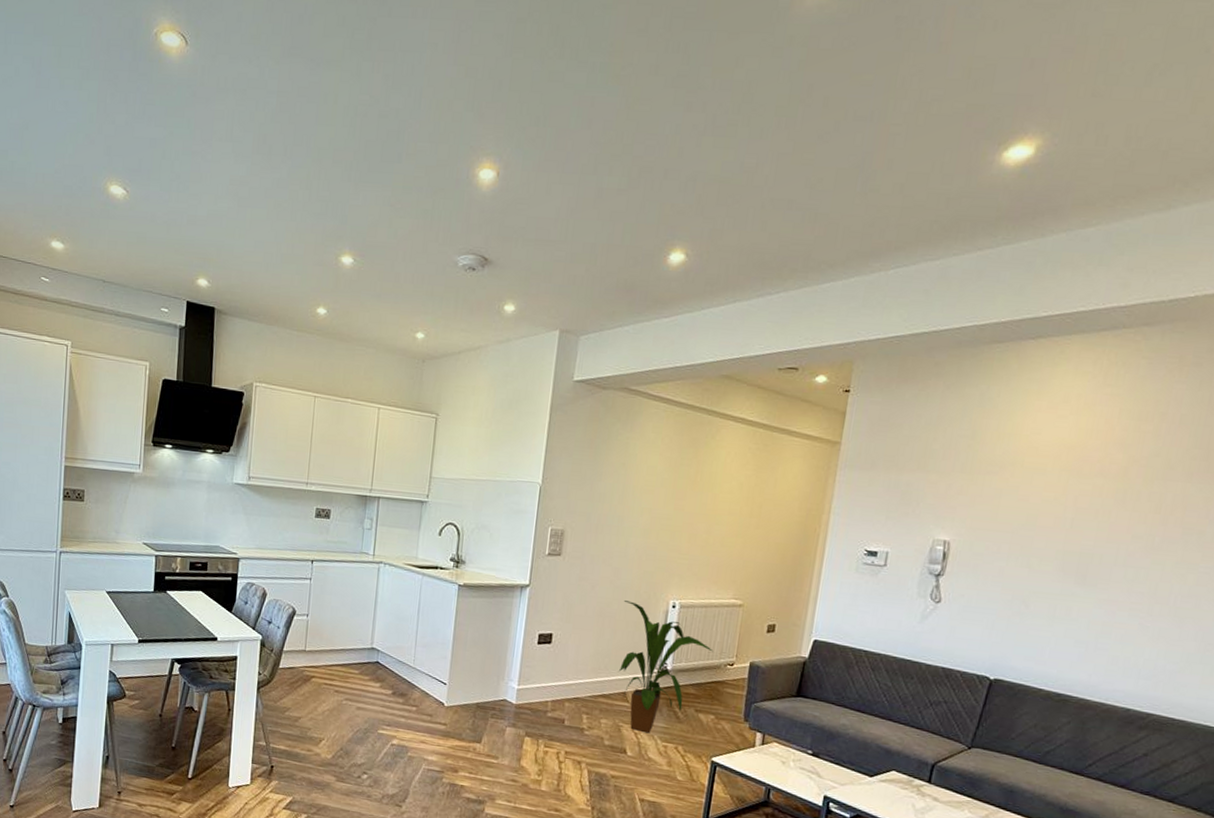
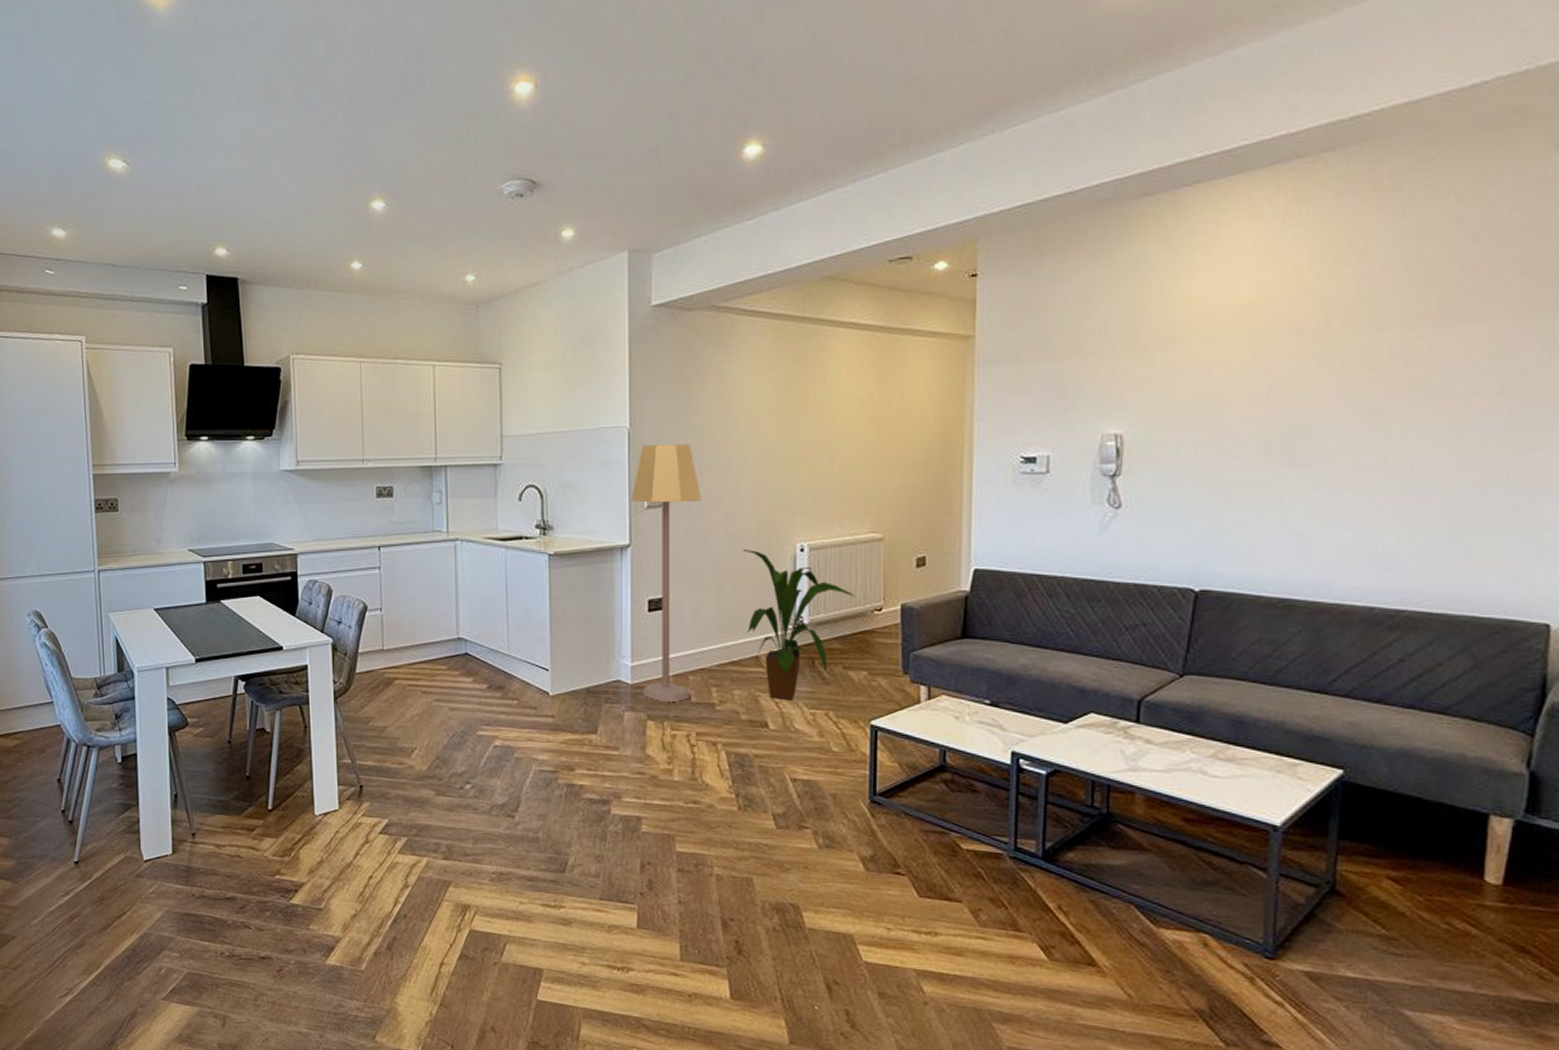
lamp: none [524,500,595,724] -> present [631,444,702,702]

